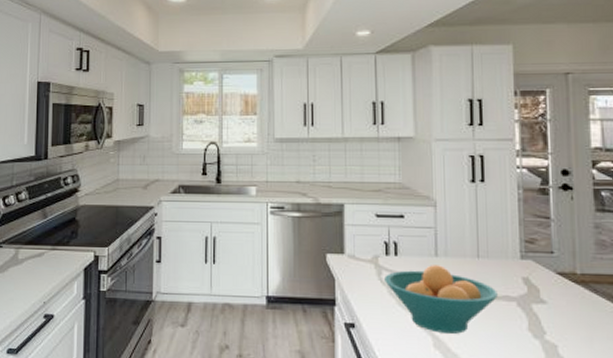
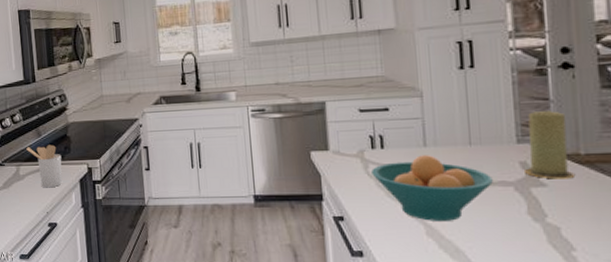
utensil holder: none [29,228,67,275] -> present [26,145,62,188]
candle: none [527,229,572,297] -> present [525,111,576,179]

